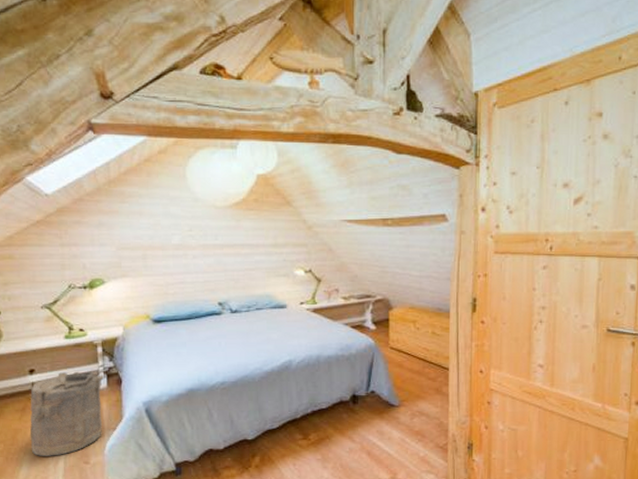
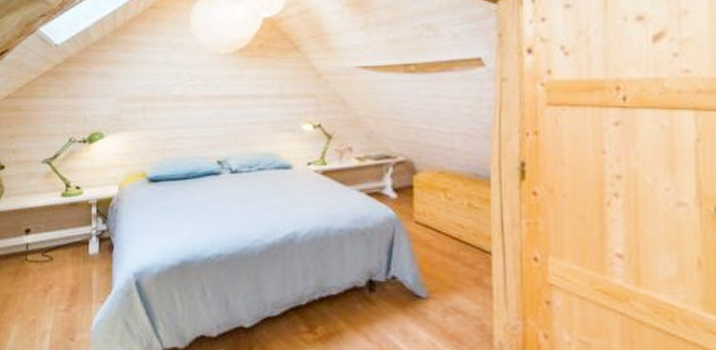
laundry hamper: present [29,371,104,456] -> none [20,233,96,329]

